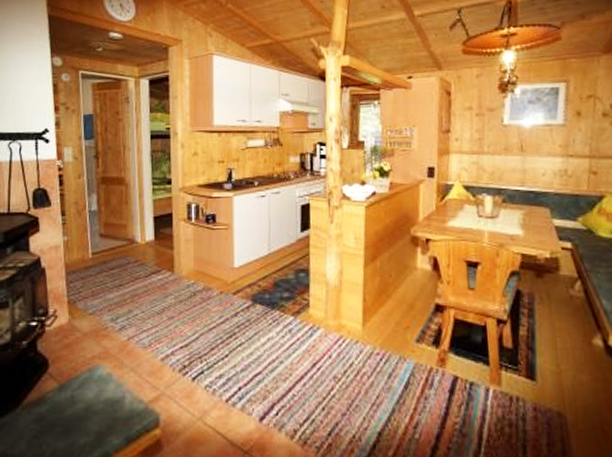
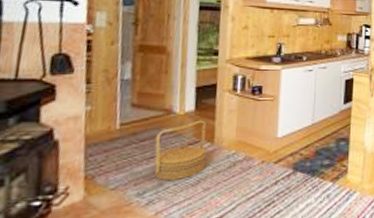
woven basket: none [122,249,168,307] -> present [153,120,206,180]

